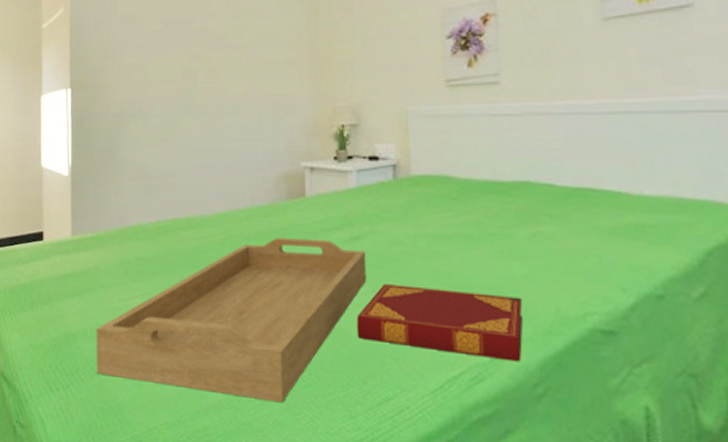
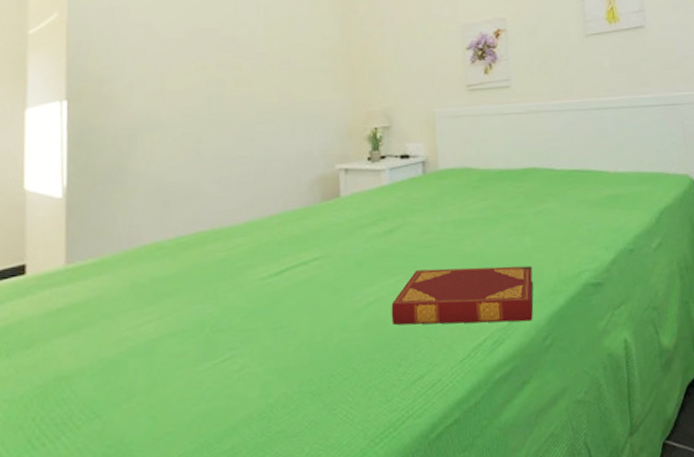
serving tray: present [96,238,367,403] -> none [97,236,400,416]

